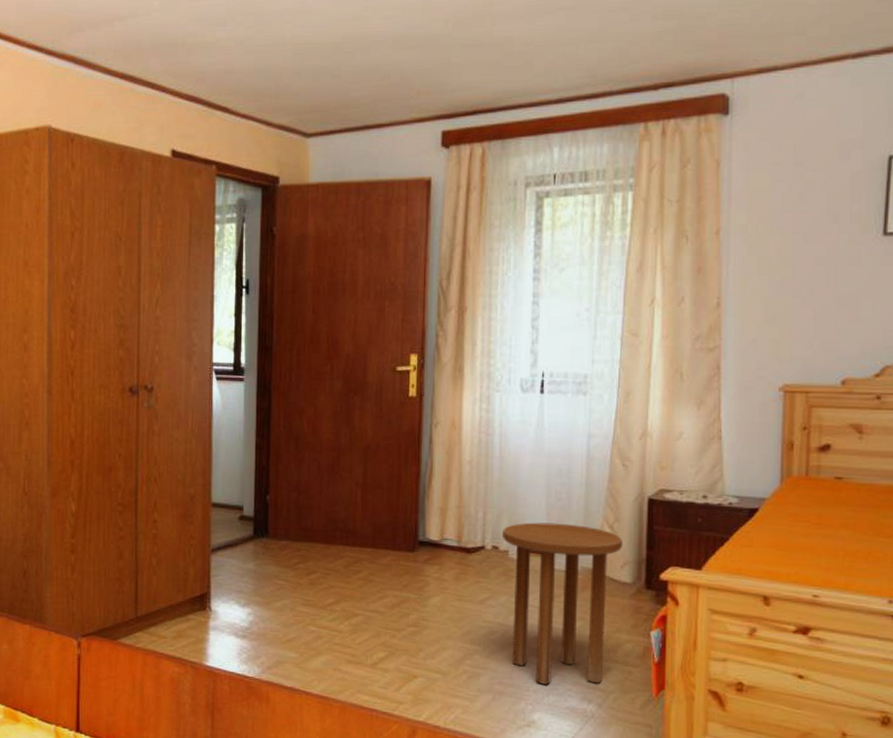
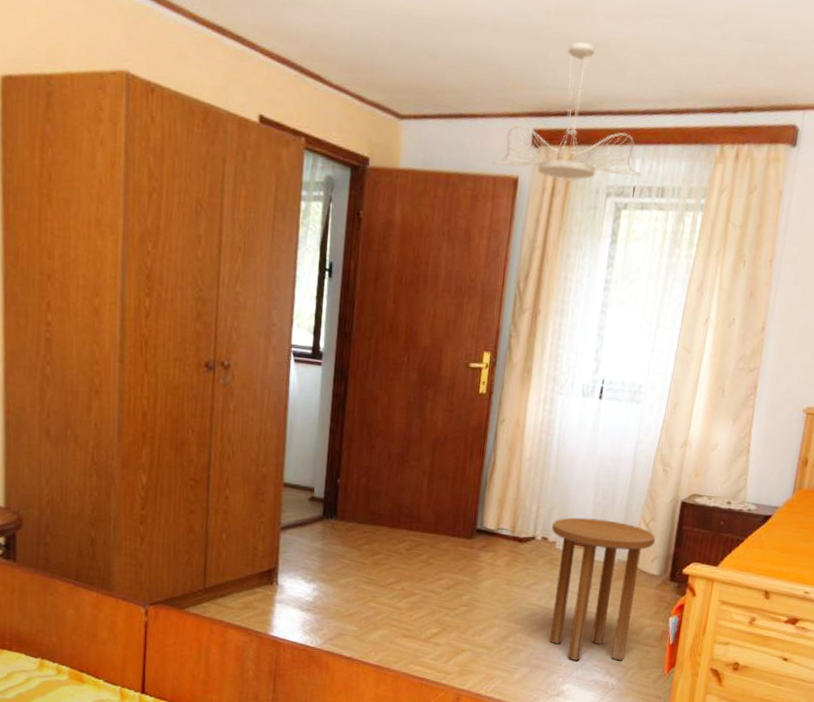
ceiling light fixture: none [404,43,561,180] -> present [493,41,641,184]

